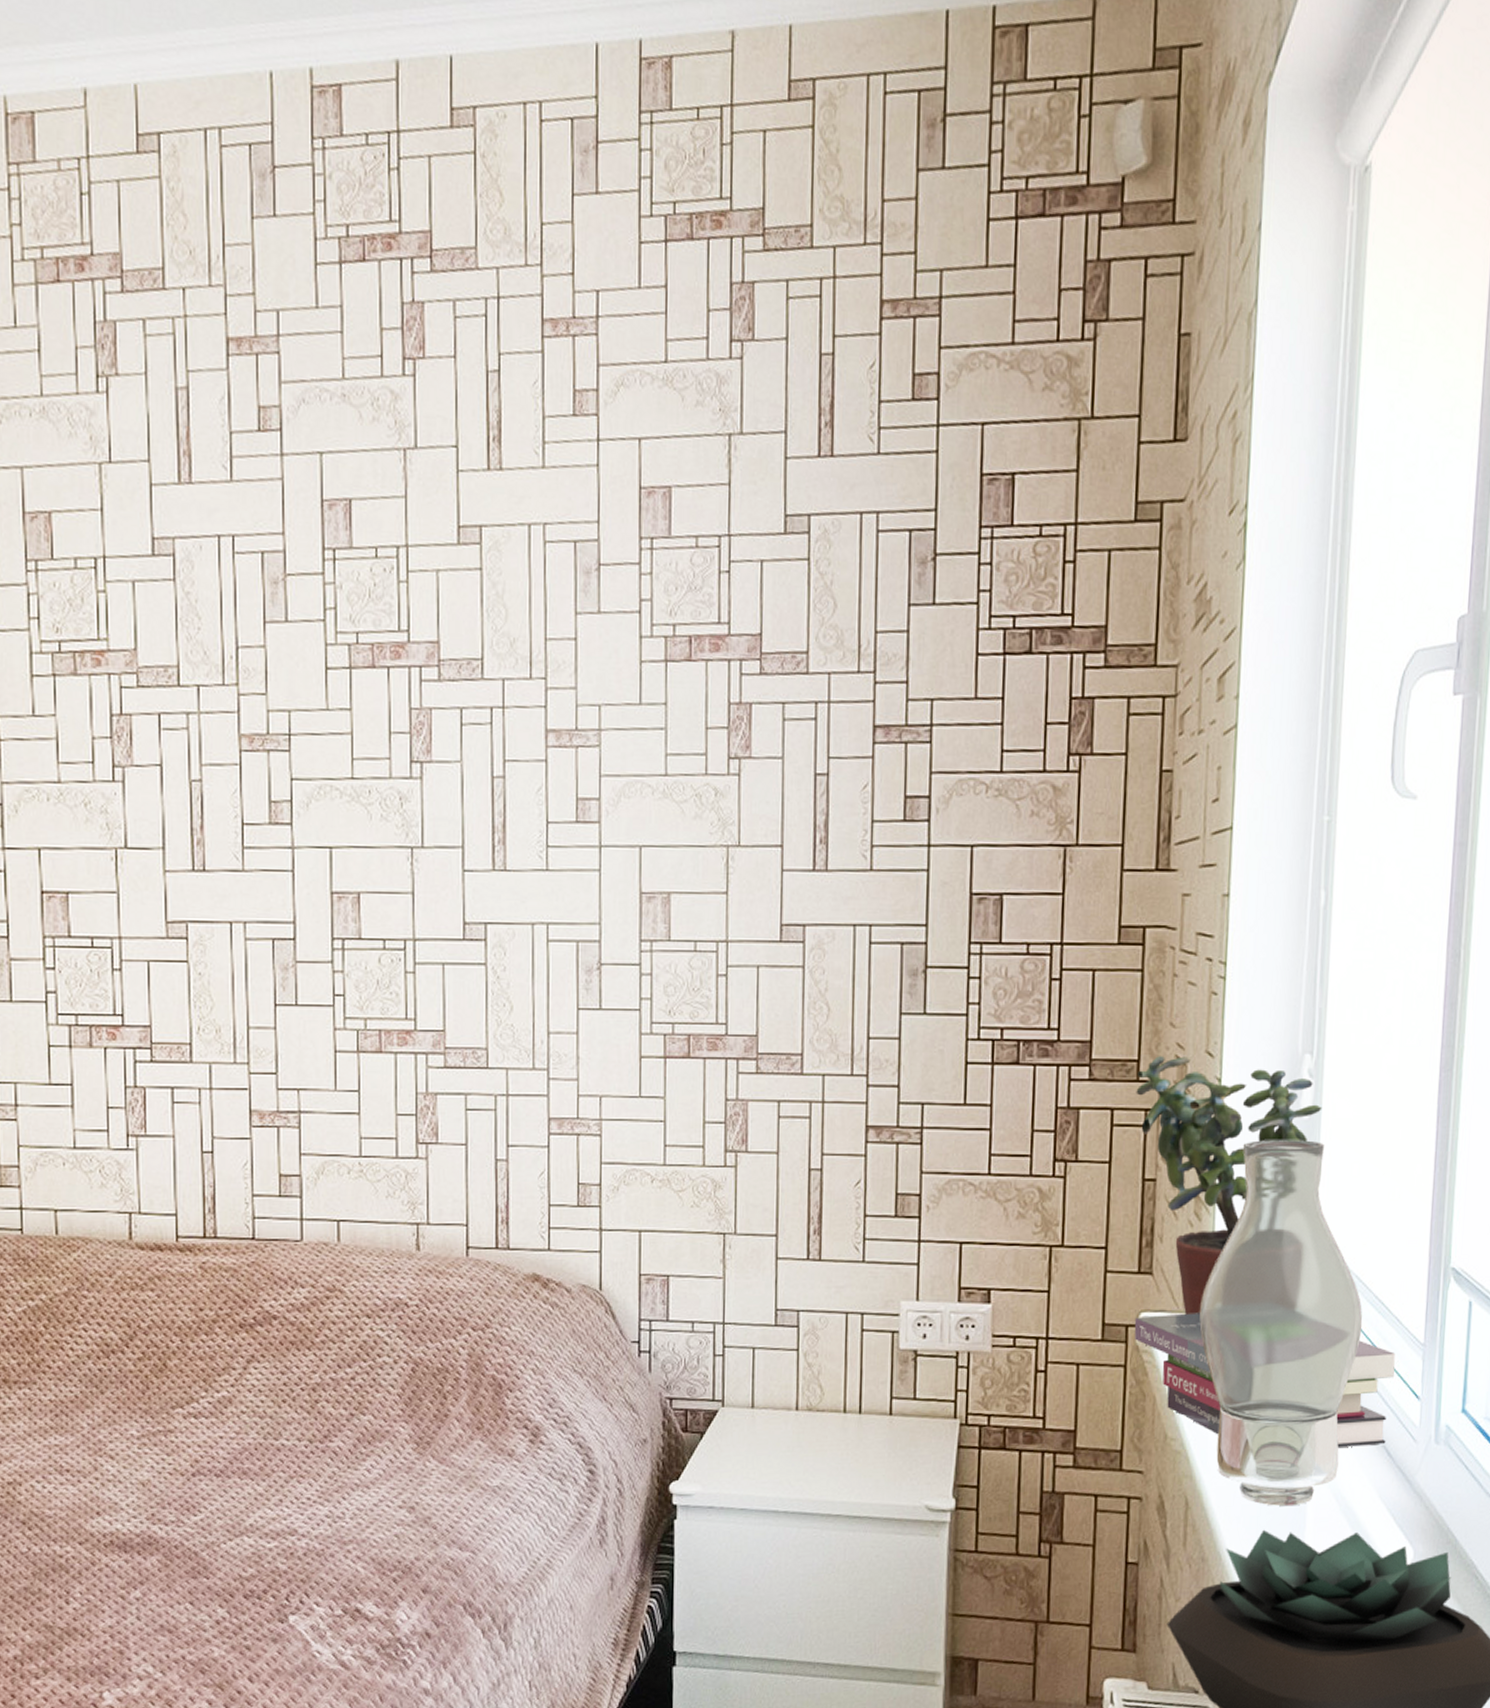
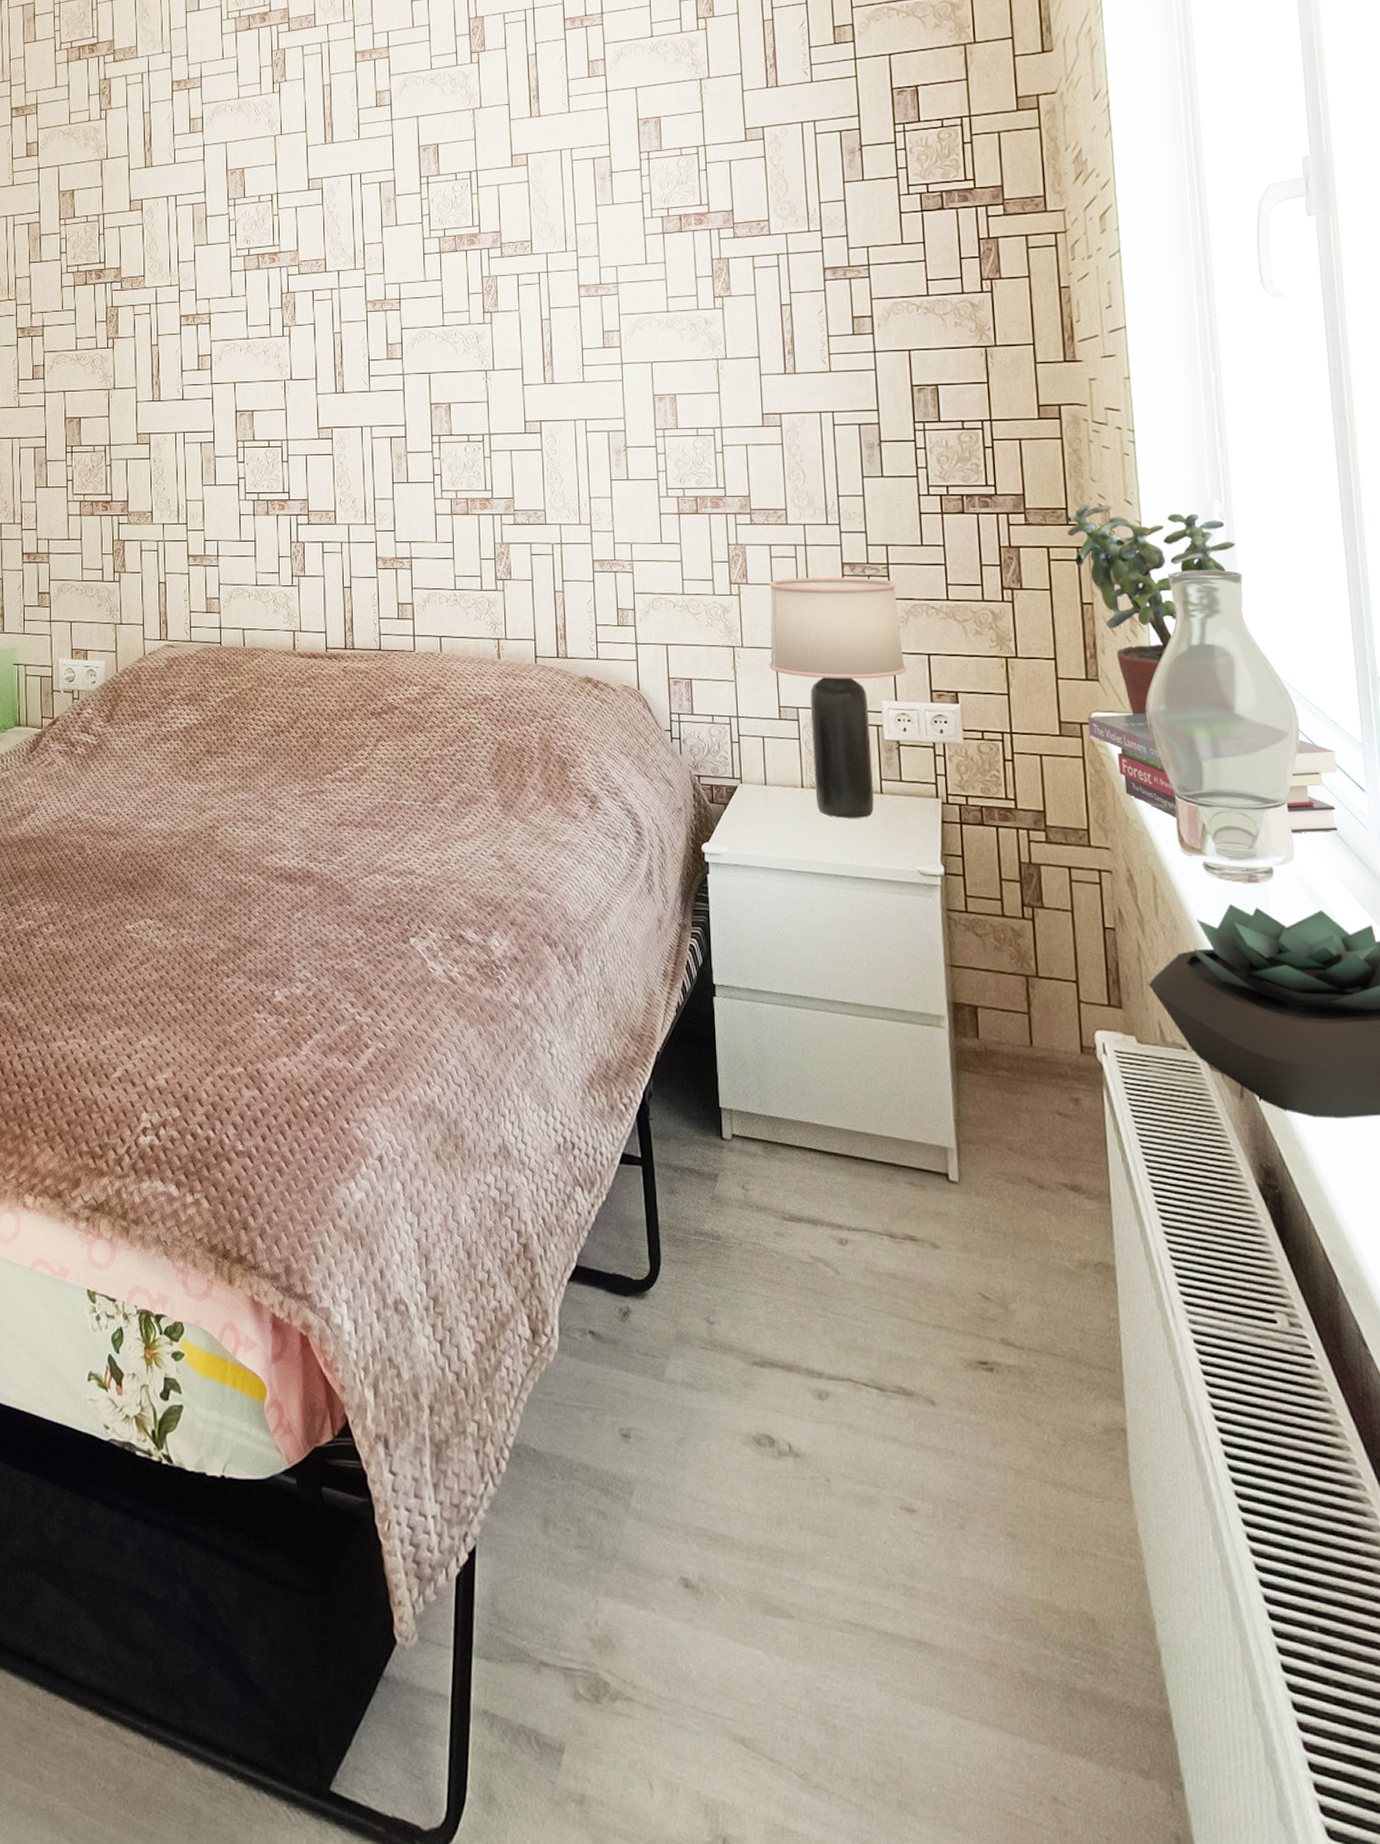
table lamp: none [767,1144,934,1446] -> present [769,577,907,818]

